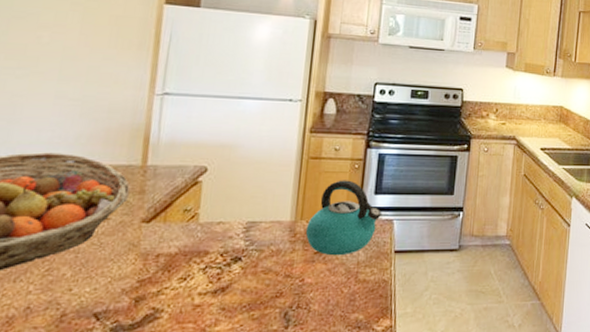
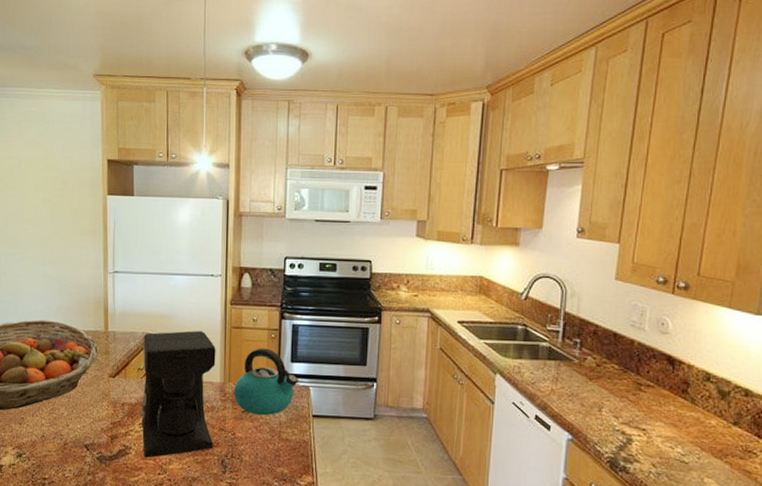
coffee maker: none [179,162,289,321] -> present [139,331,216,458]

